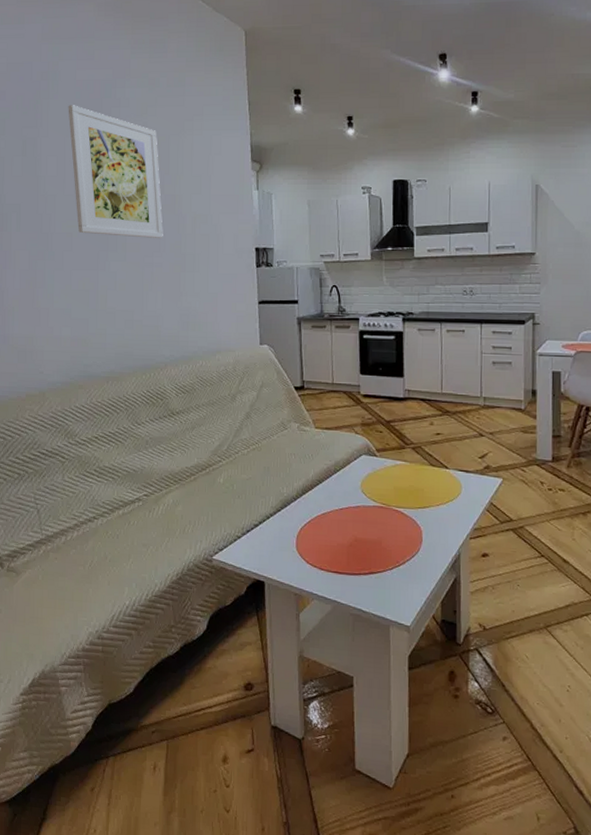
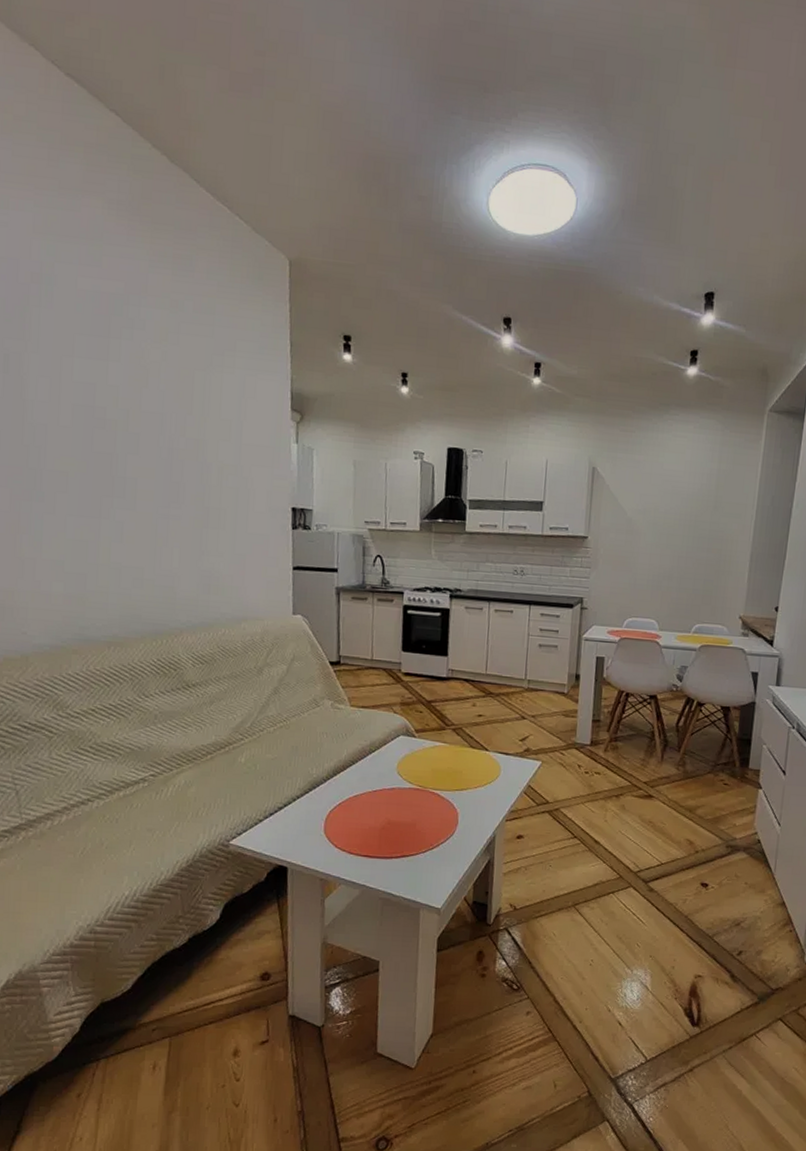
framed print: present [68,105,163,238] -> none [65,318,183,488]

